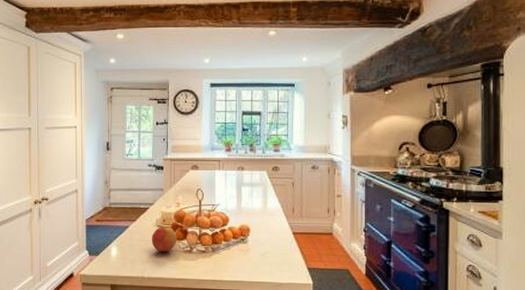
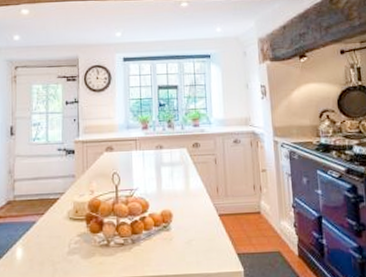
apple: present [151,226,177,253] -> none [62,218,92,250]

